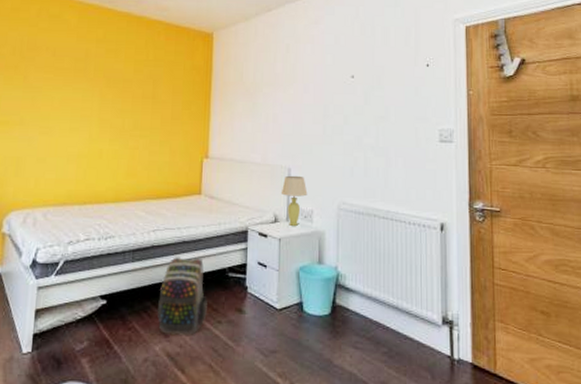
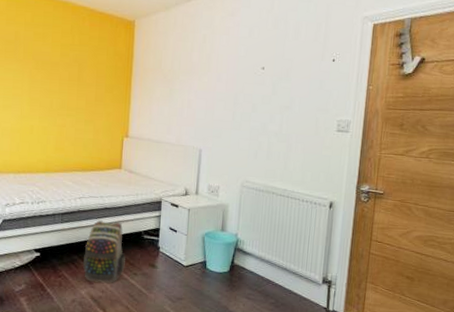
table lamp: present [280,175,308,226] -> none [192,155,216,199]

